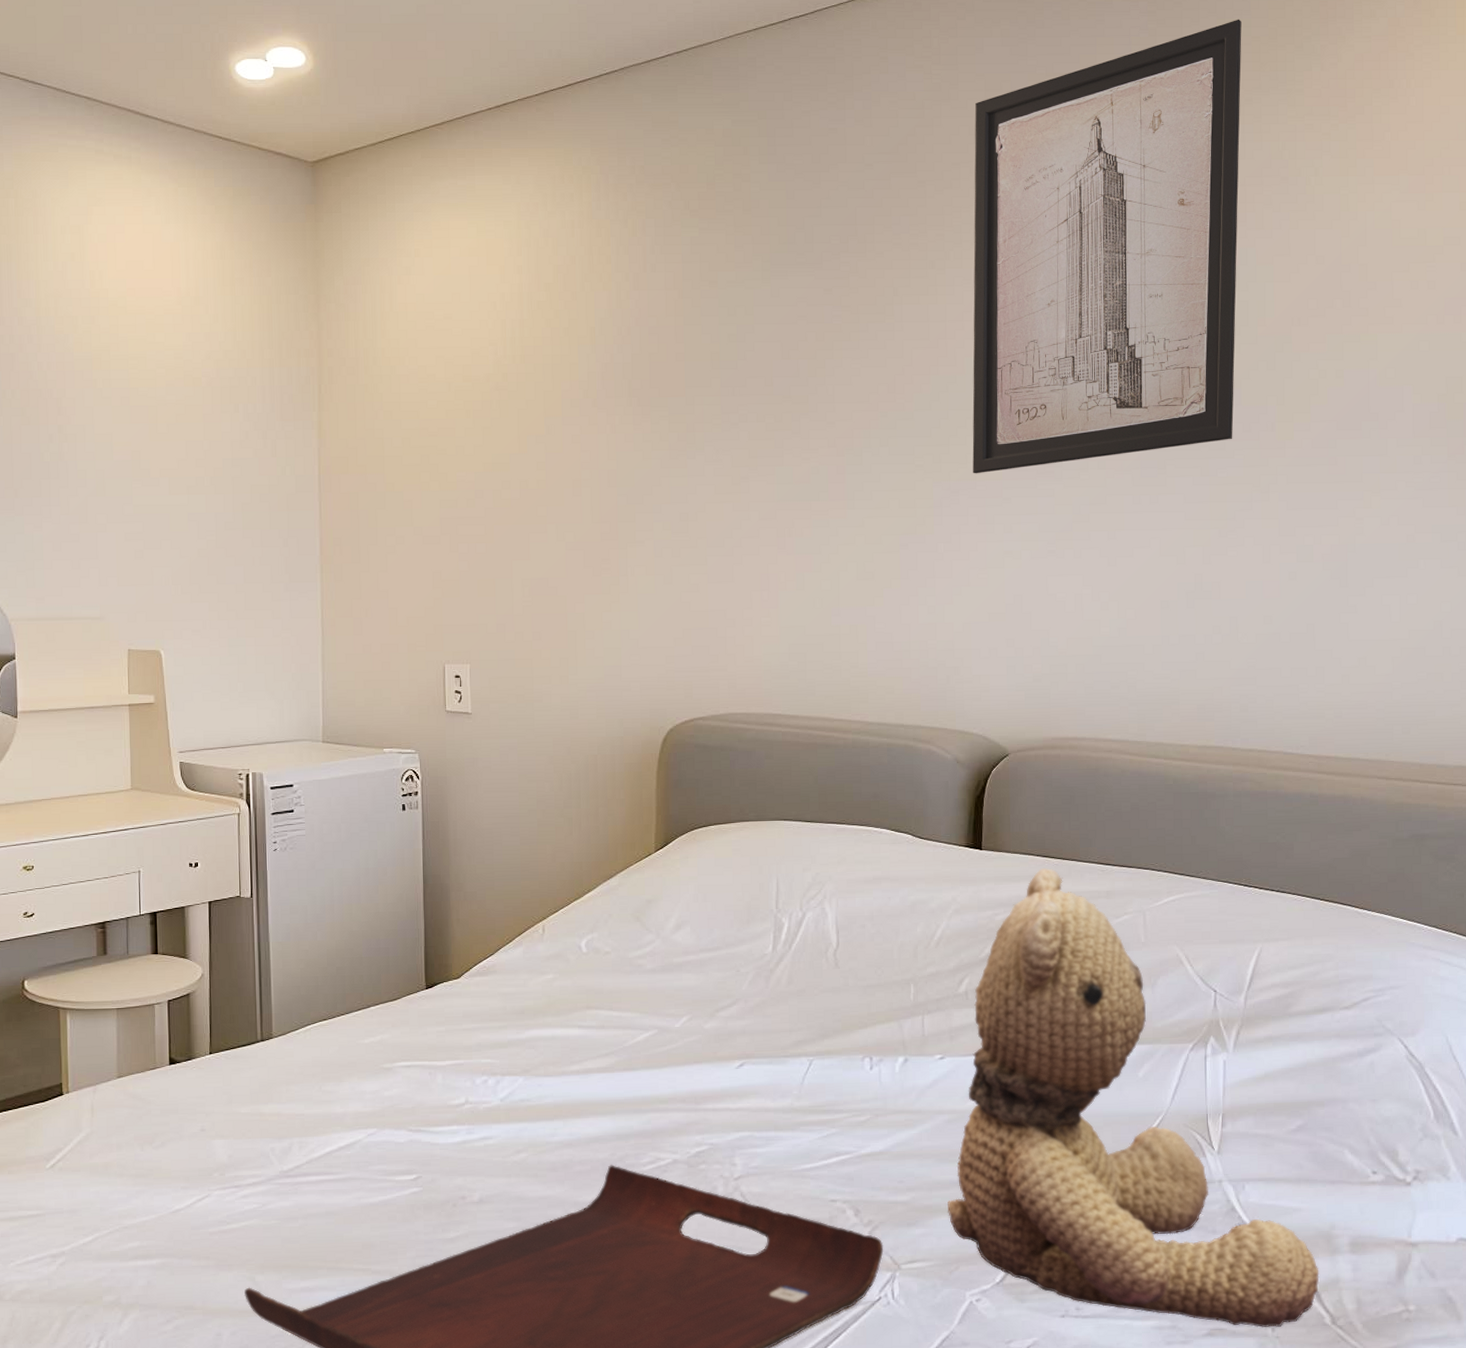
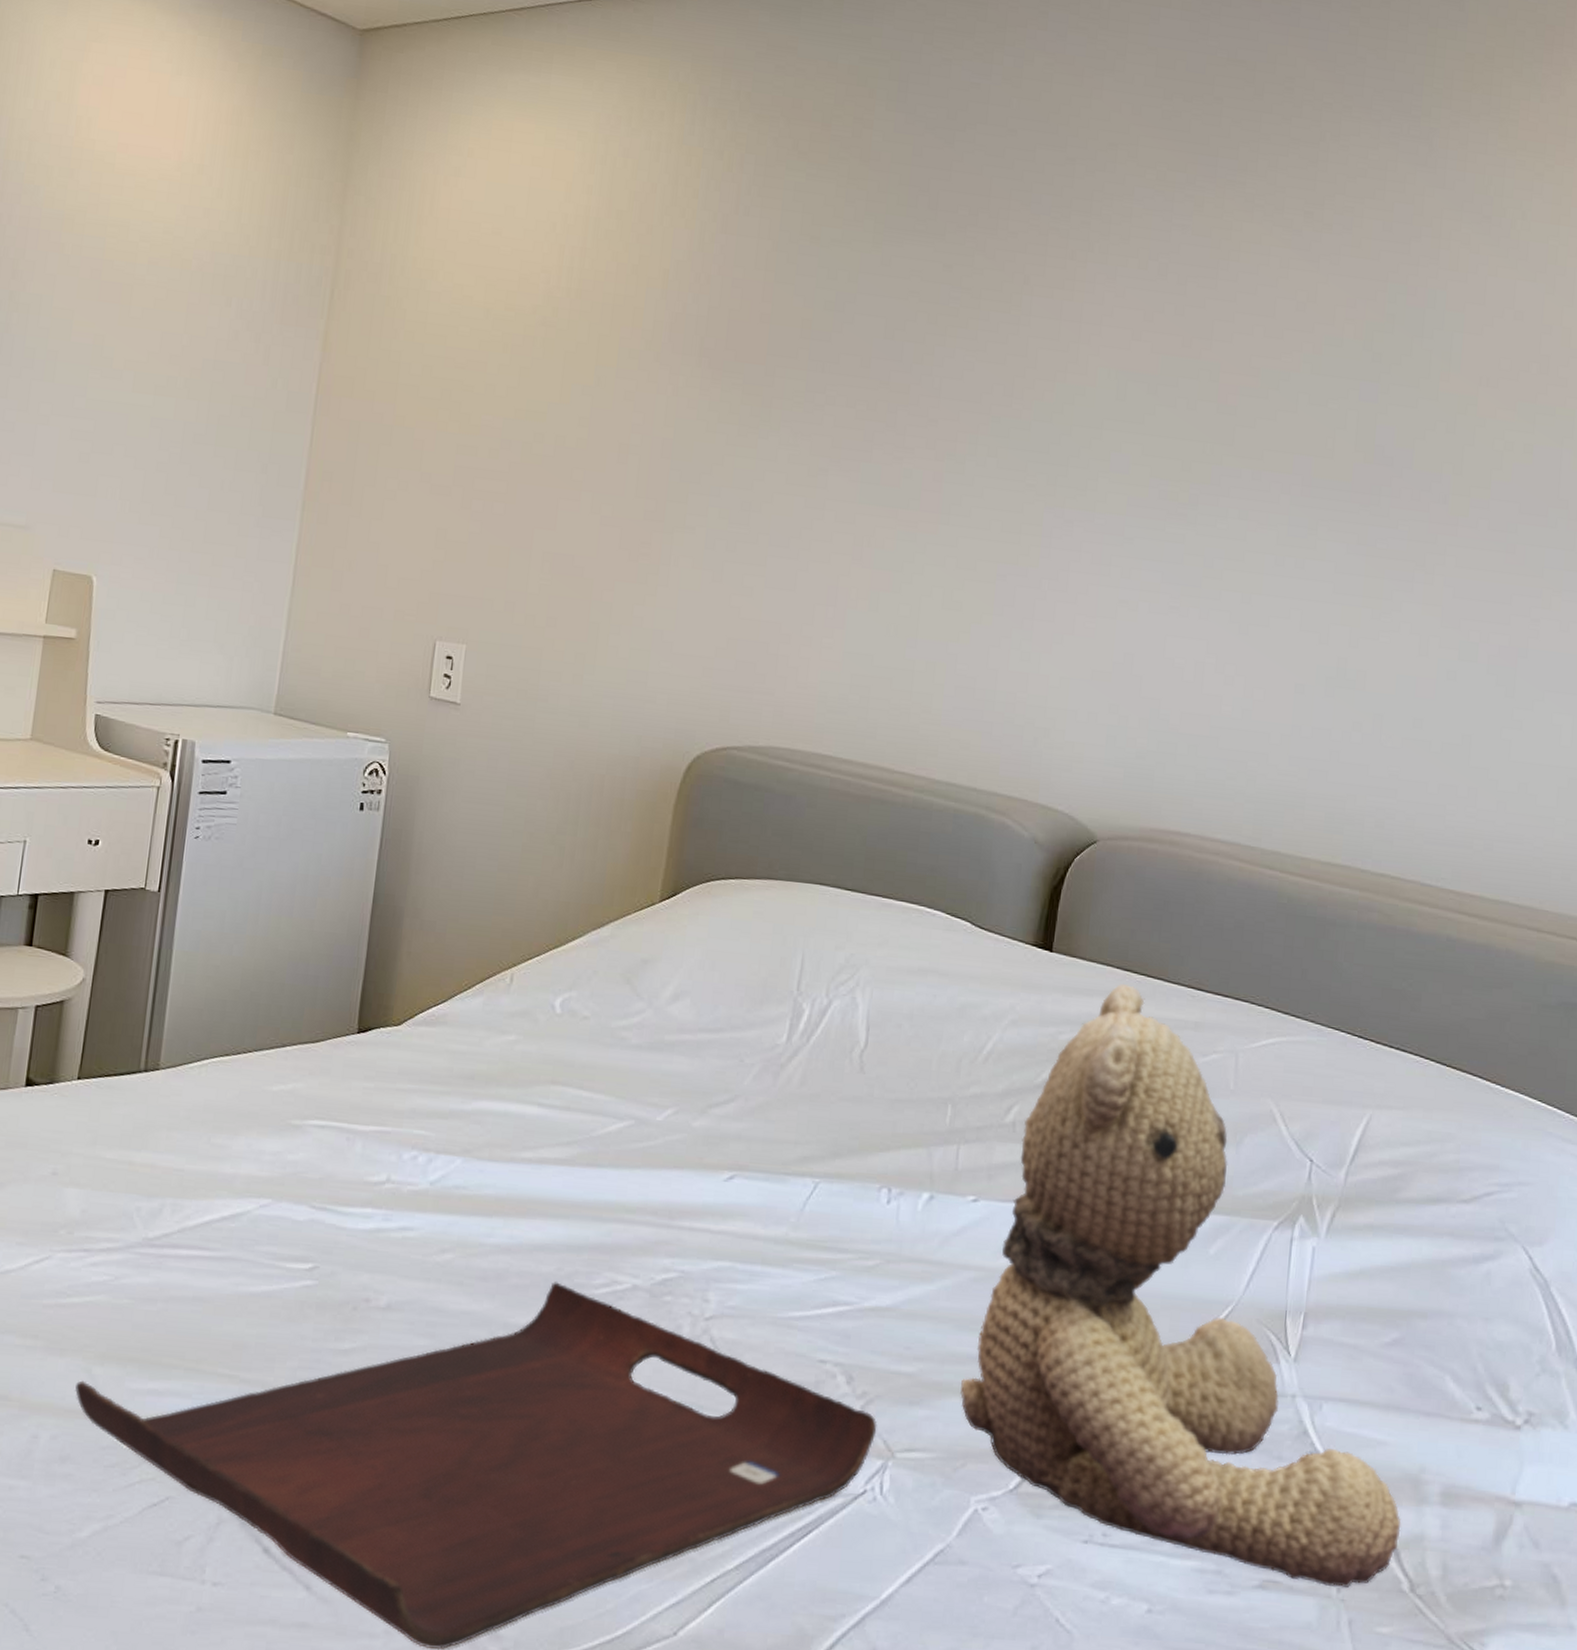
wall art: present [972,19,1242,474] -> none [1092,30,1456,507]

